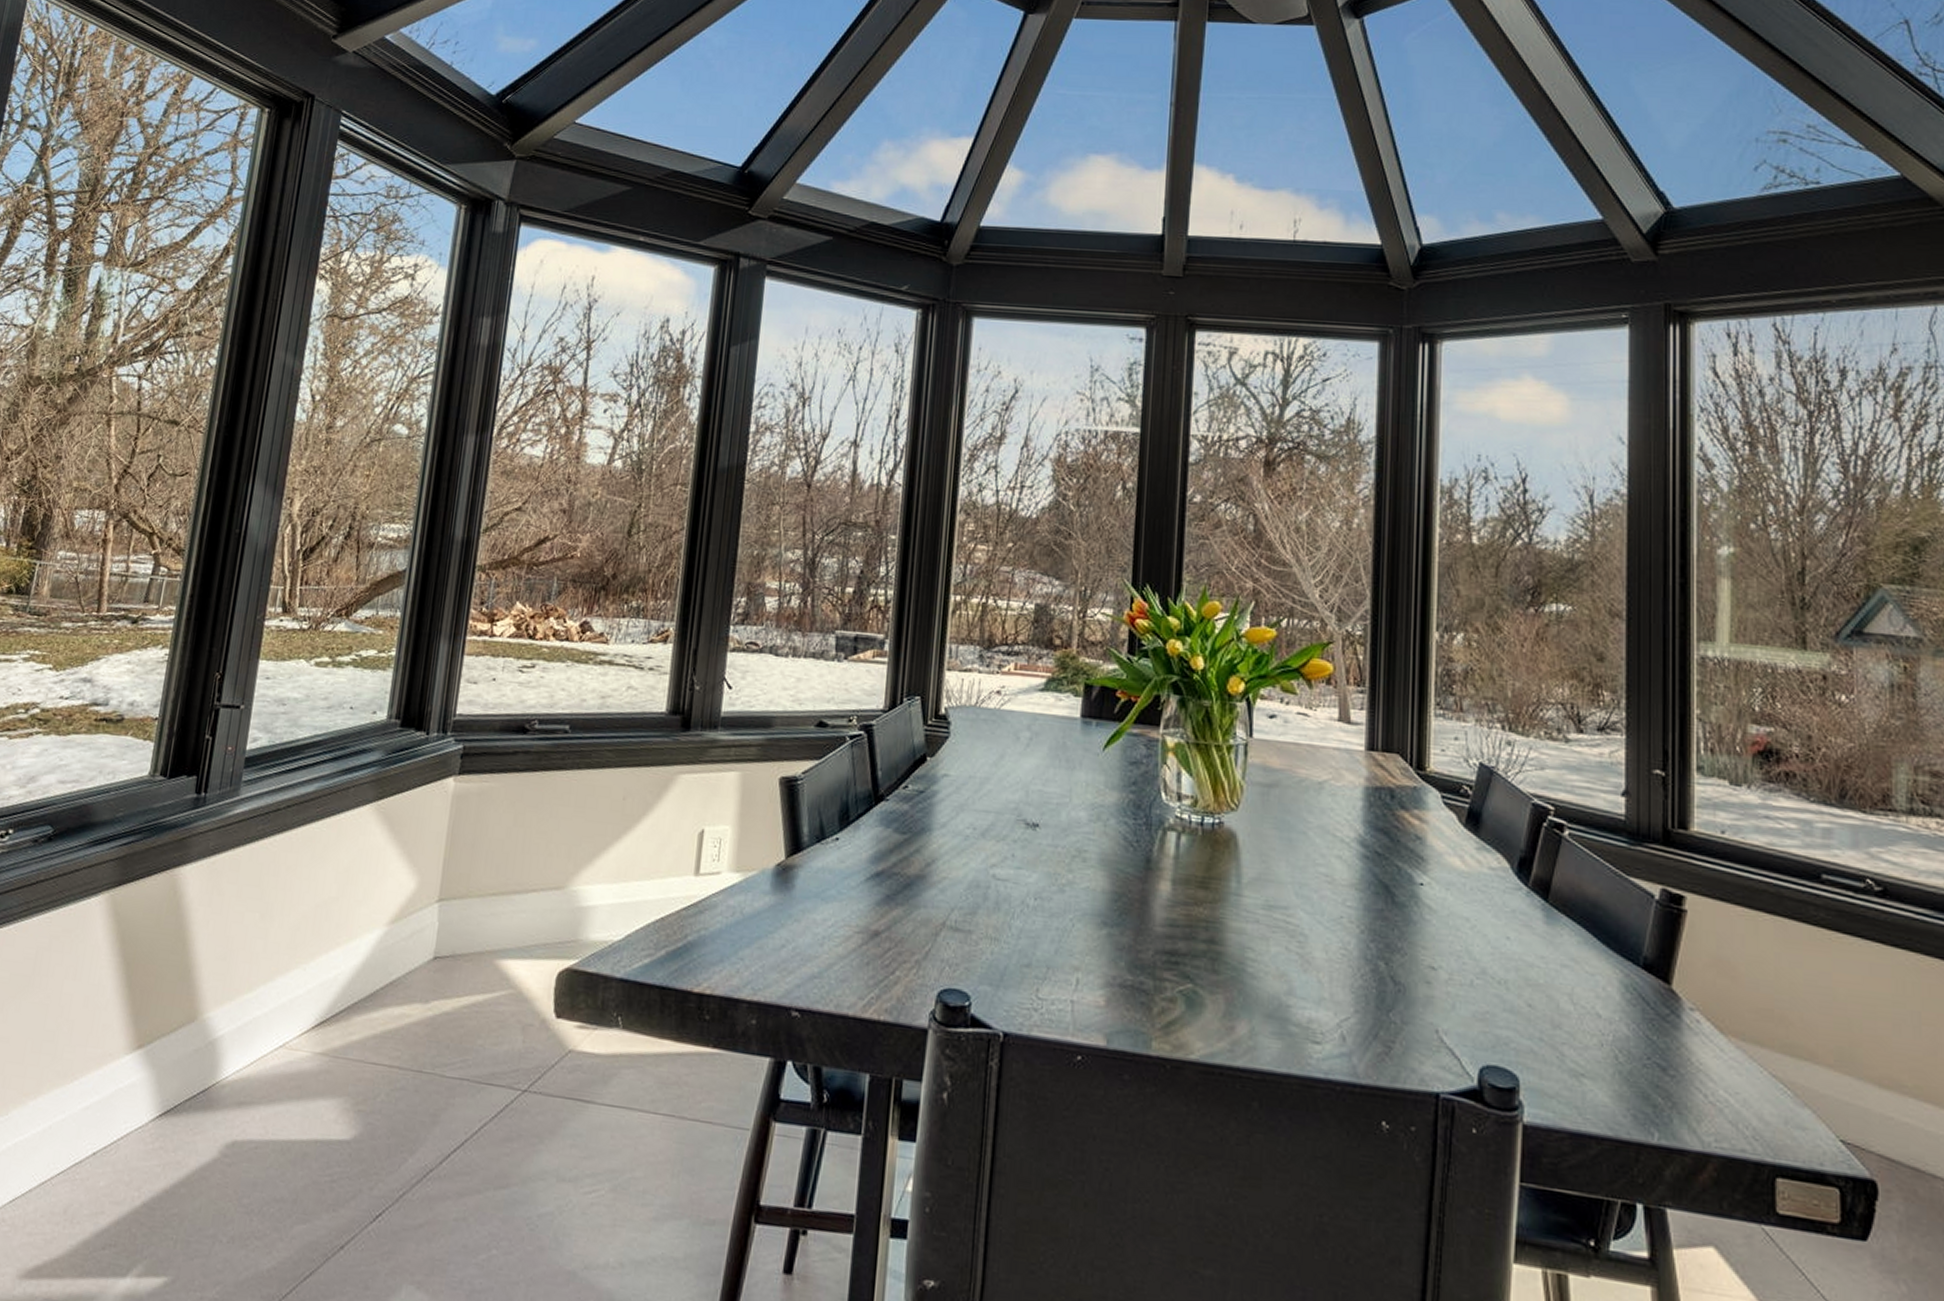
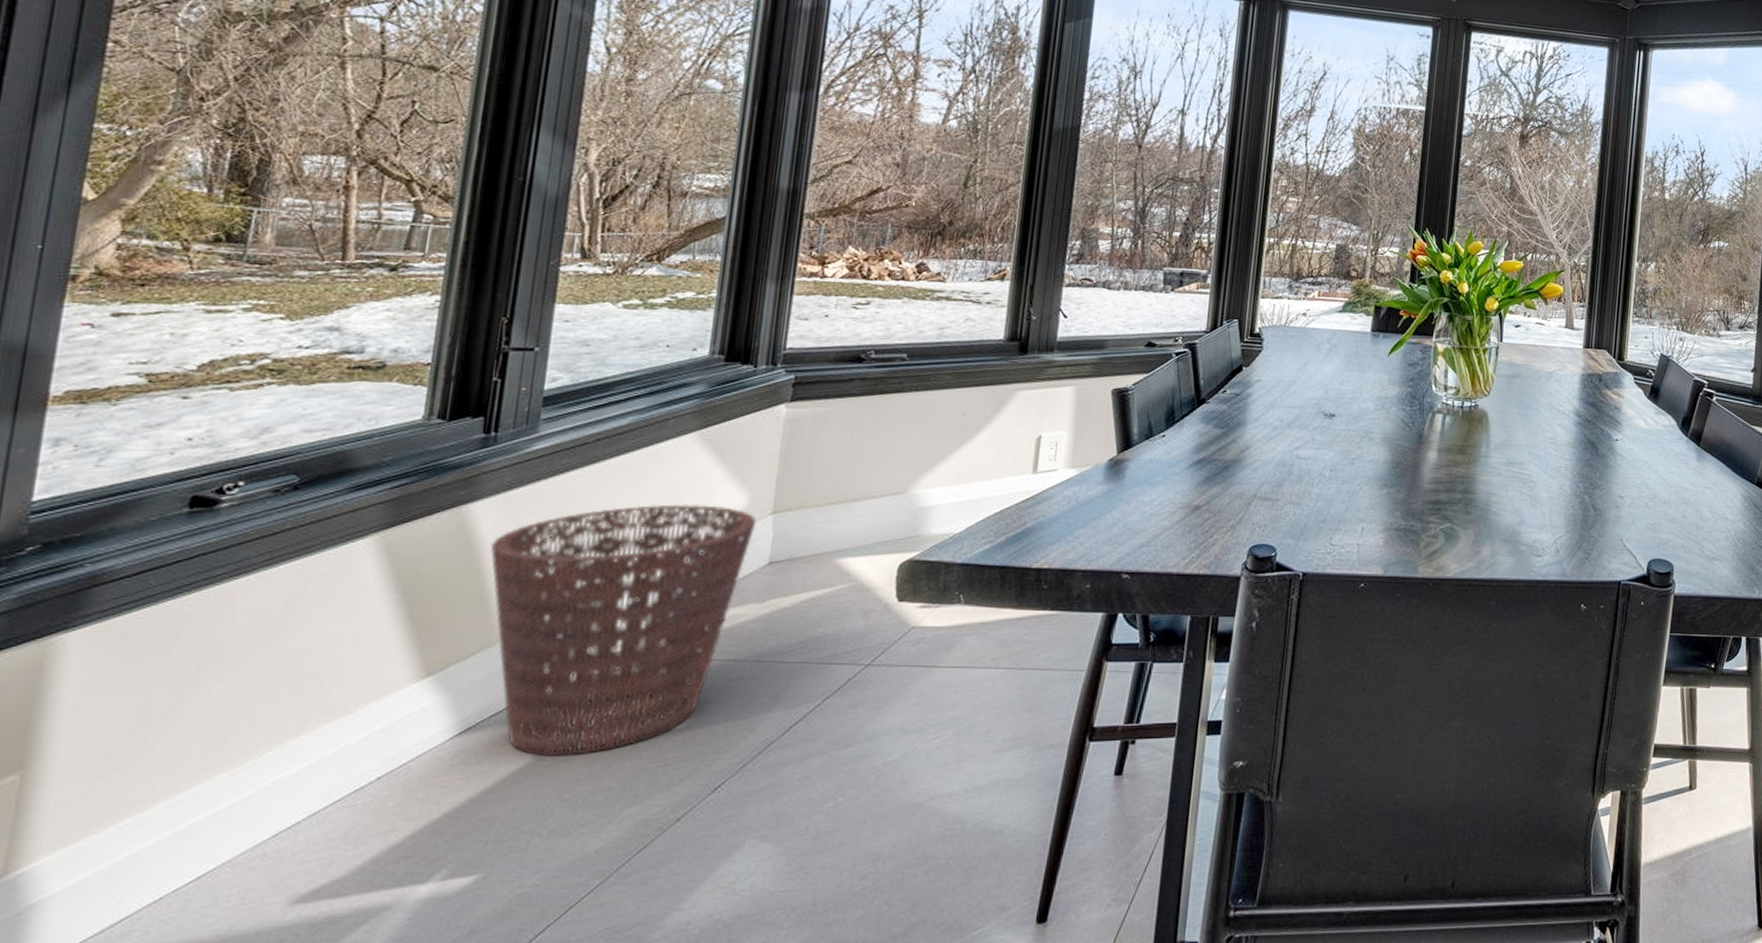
basket: none [195,882,424,1156] -> present [490,504,757,756]

